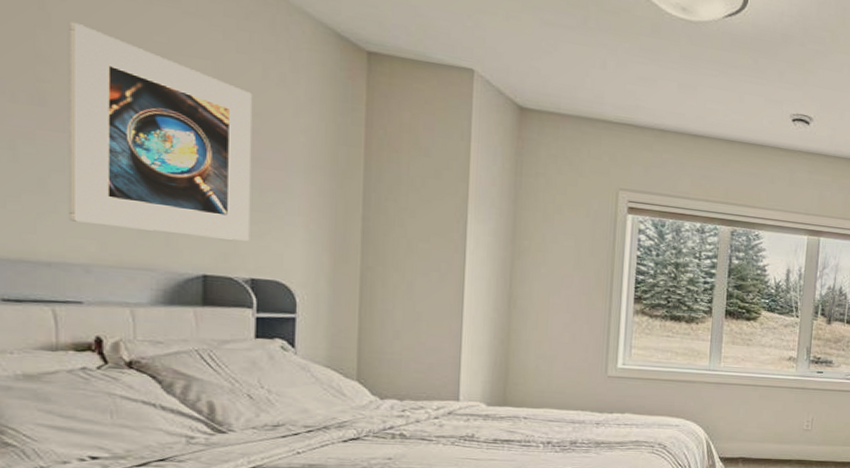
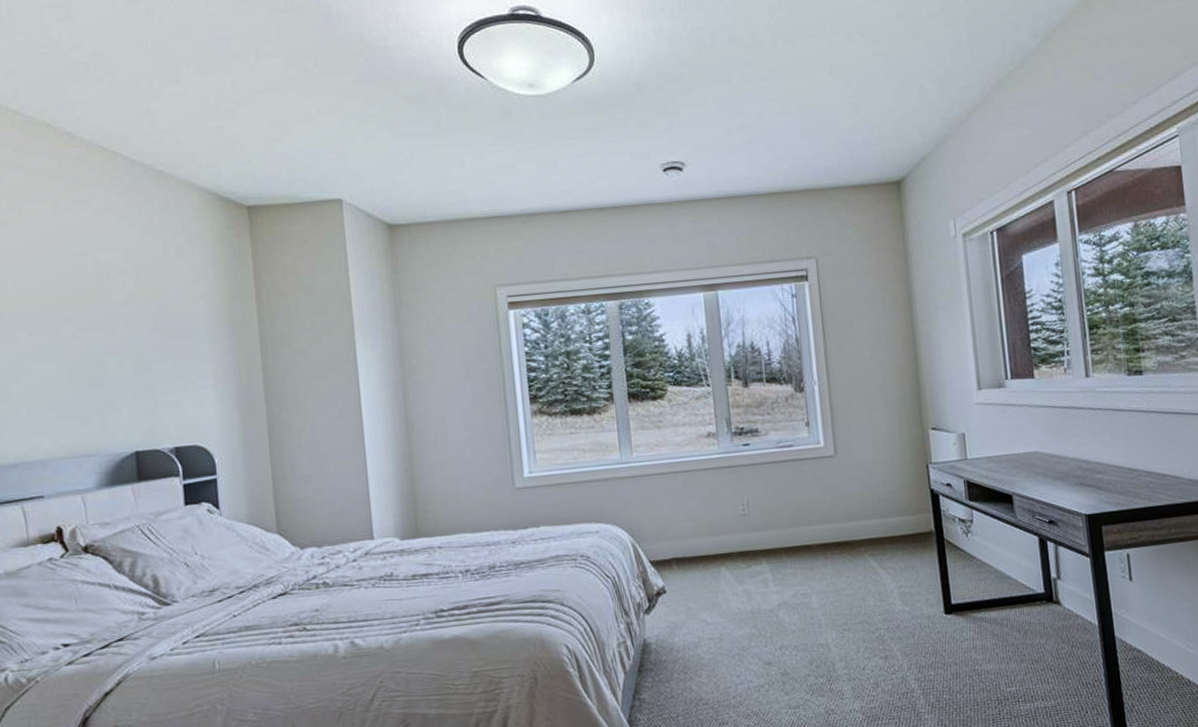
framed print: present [70,22,253,241] -> none [12,242,170,422]

